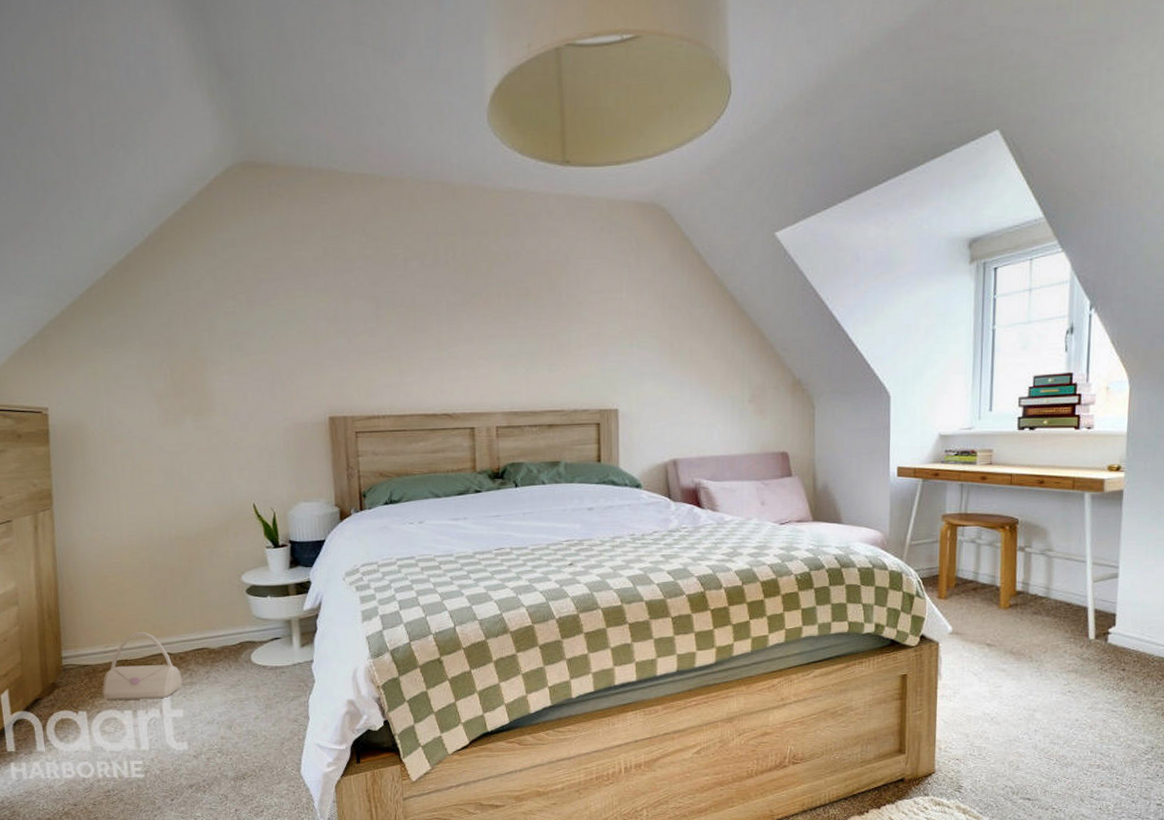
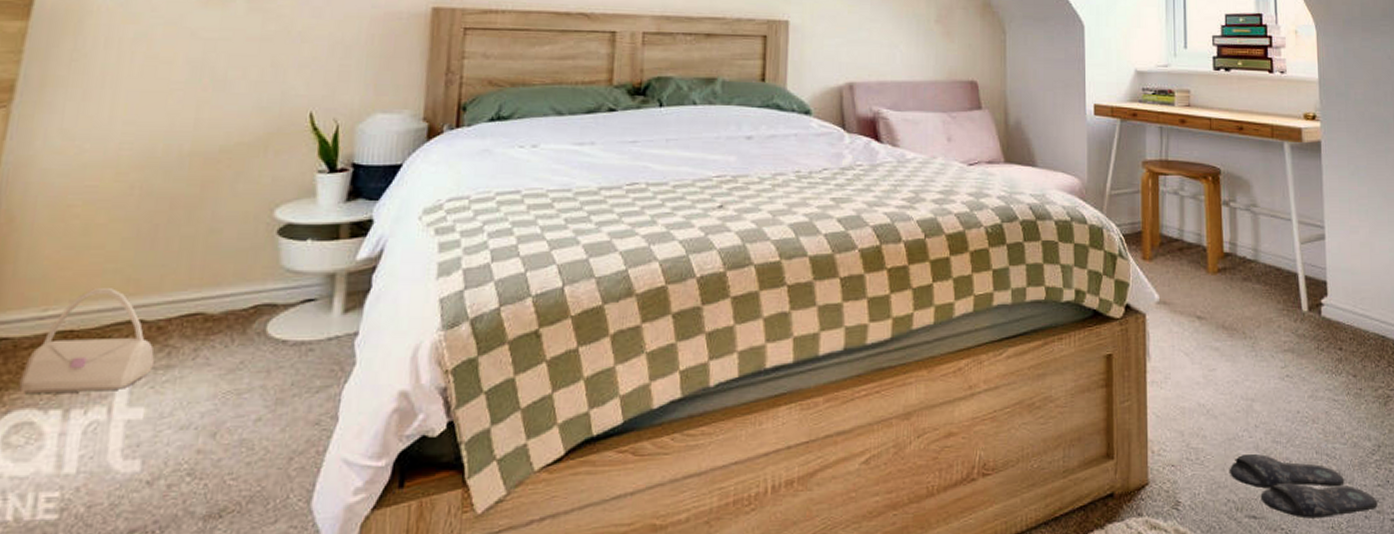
slippers: none [1009,752,1146,801] -> present [1230,454,1378,518]

